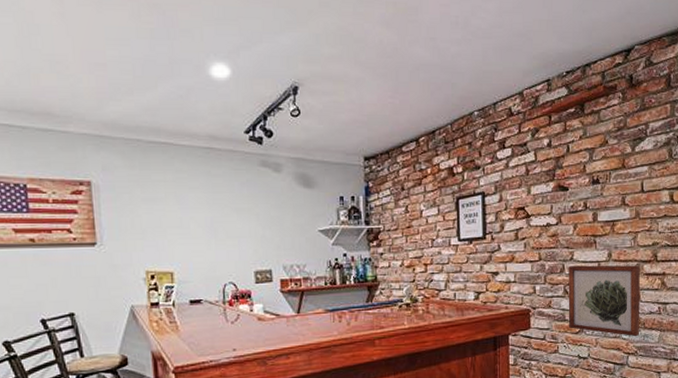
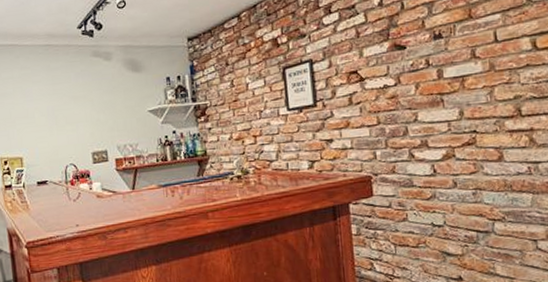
wall art: present [568,265,640,337] -> none [412,121,506,202]

